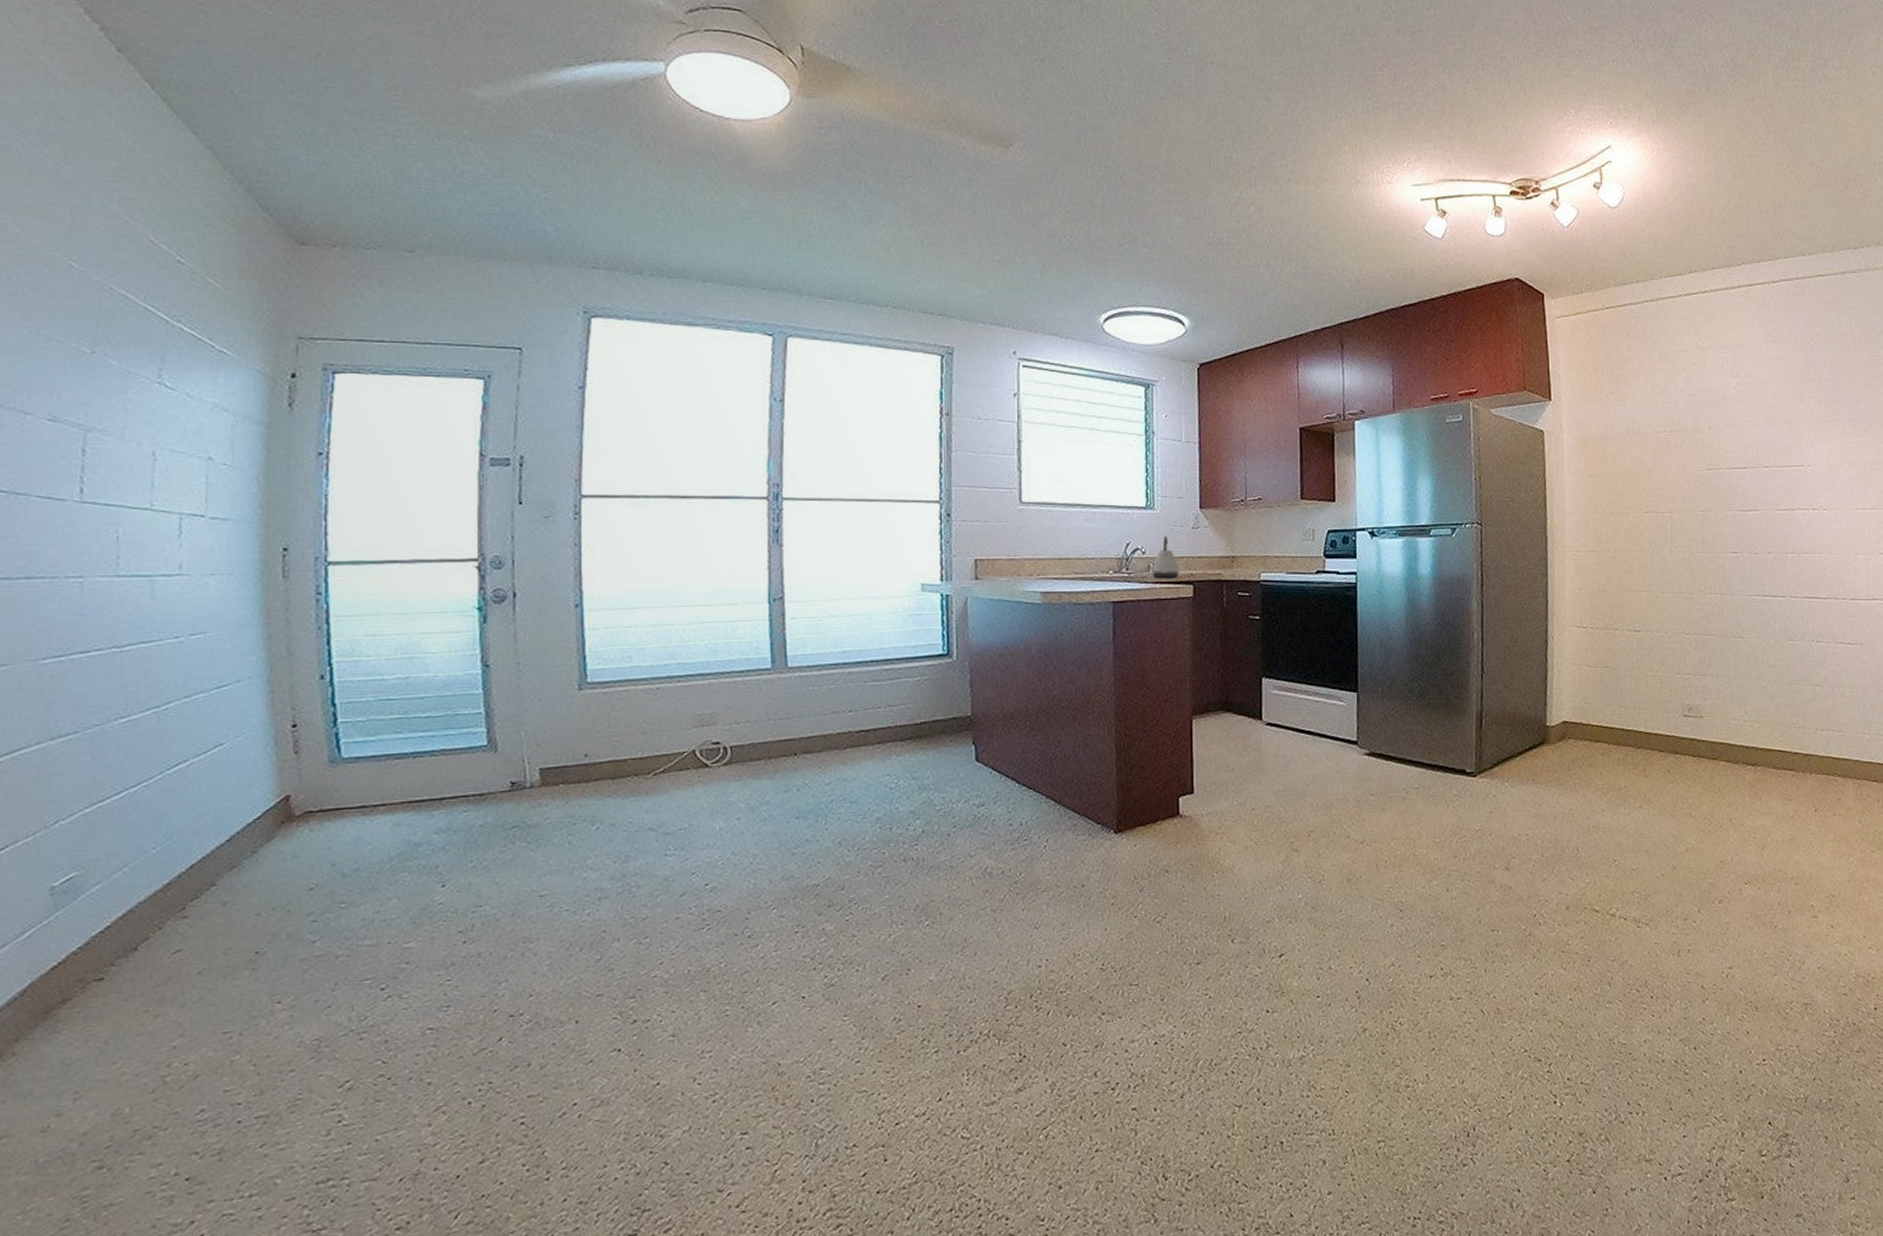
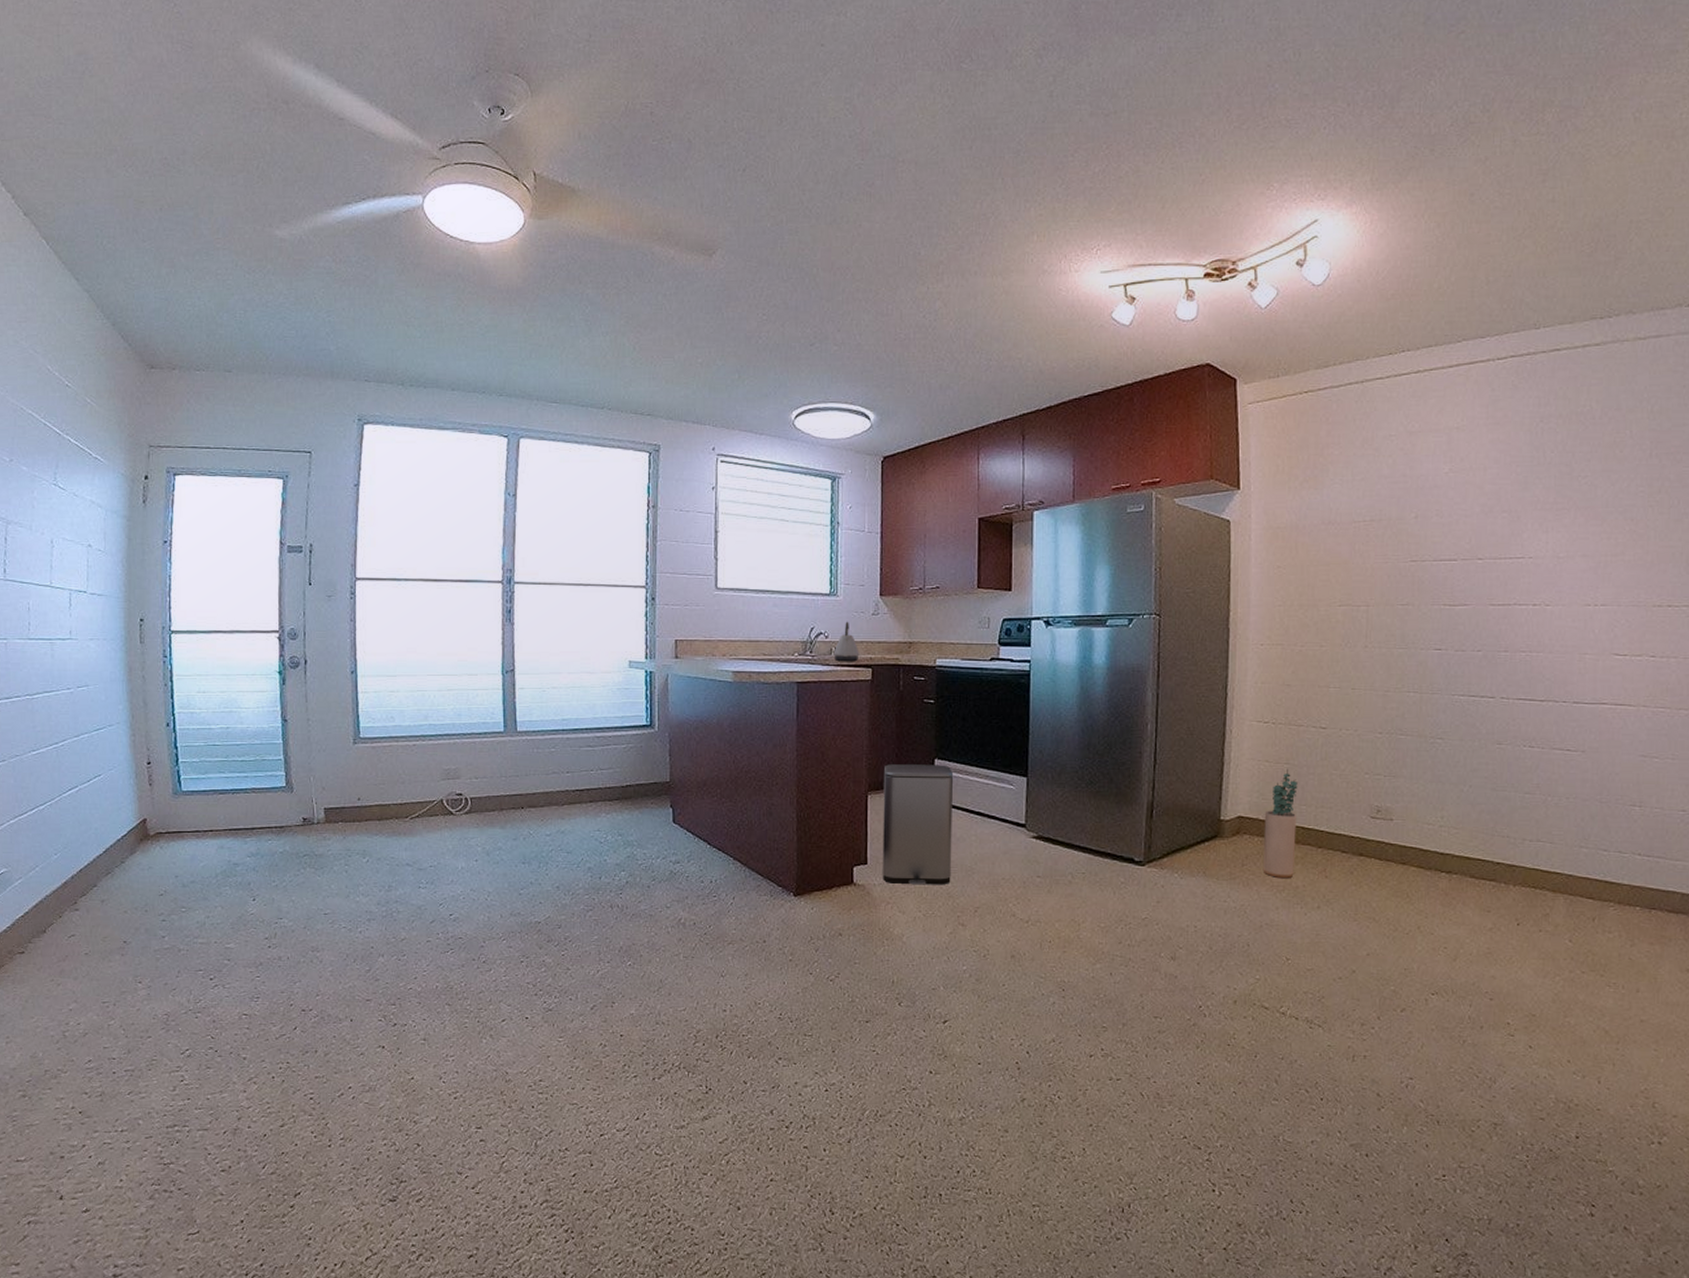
pedal bin: none [1208,683,1283,812] -> present [882,763,954,885]
vase: none [1587,672,1618,781] -> present [1262,768,1298,879]

